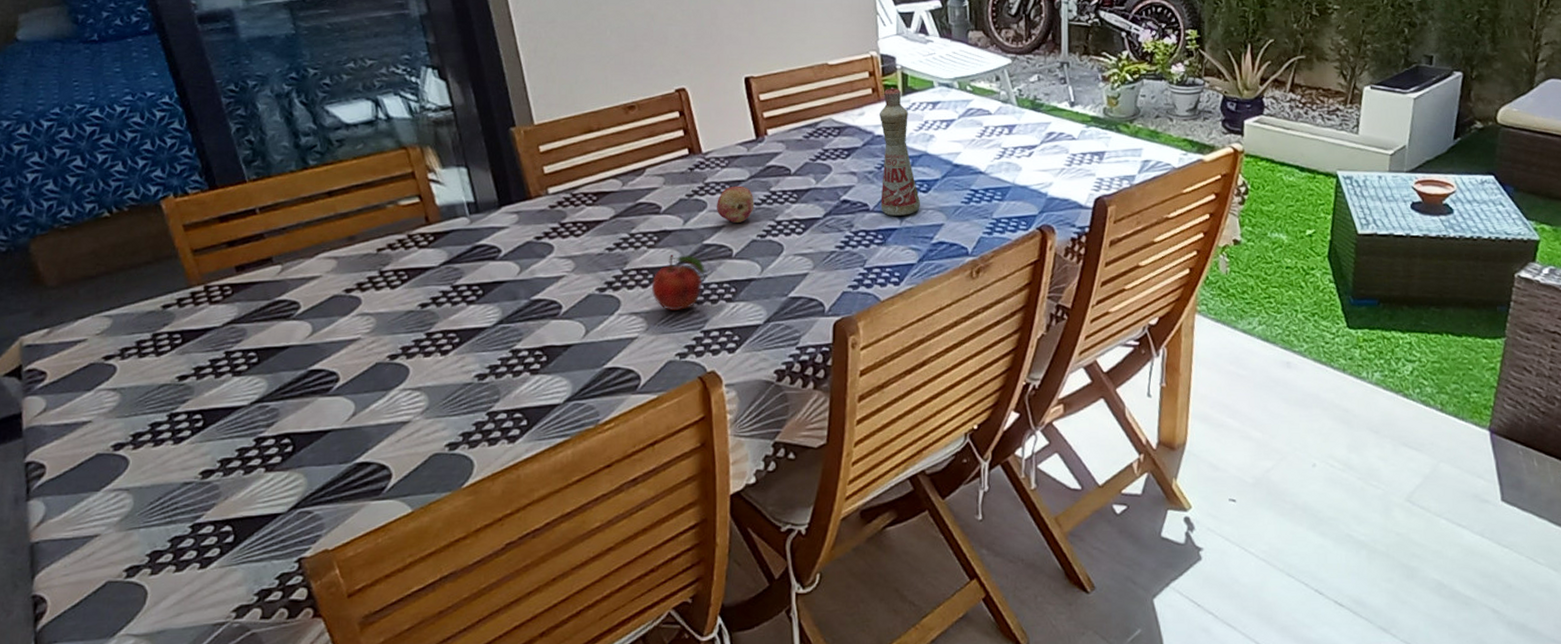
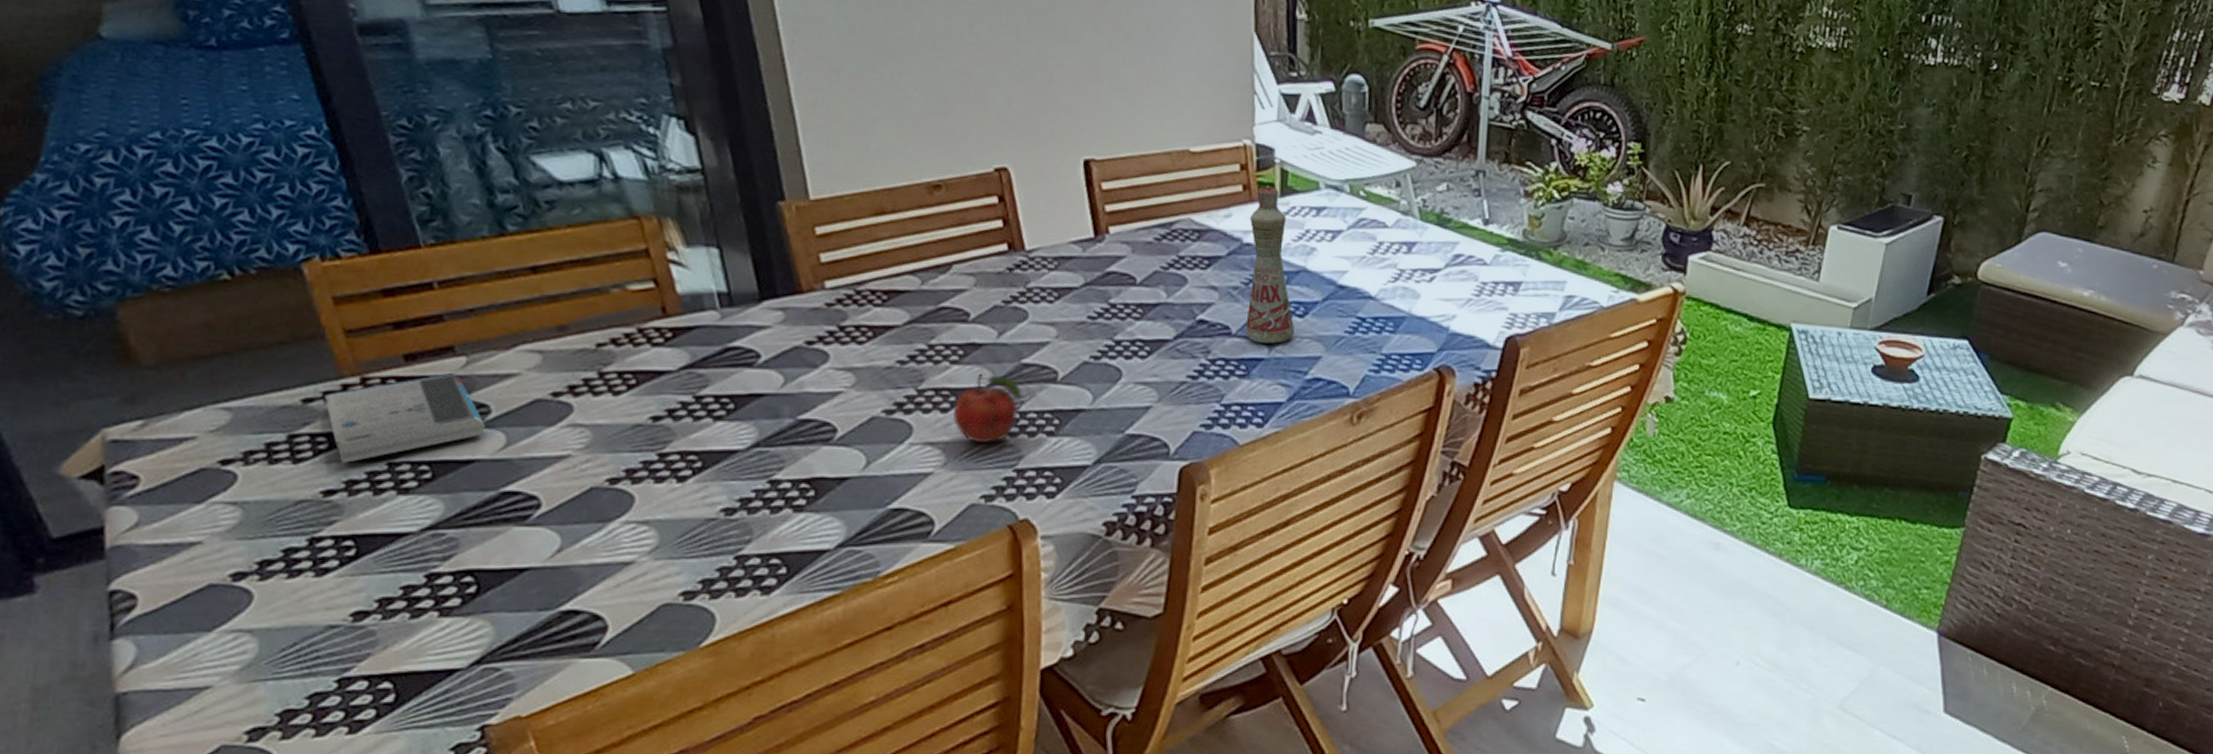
book: none [178,278,297,354] -> present [324,372,486,463]
fruit: present [717,185,754,223] -> none [1040,293,1089,339]

